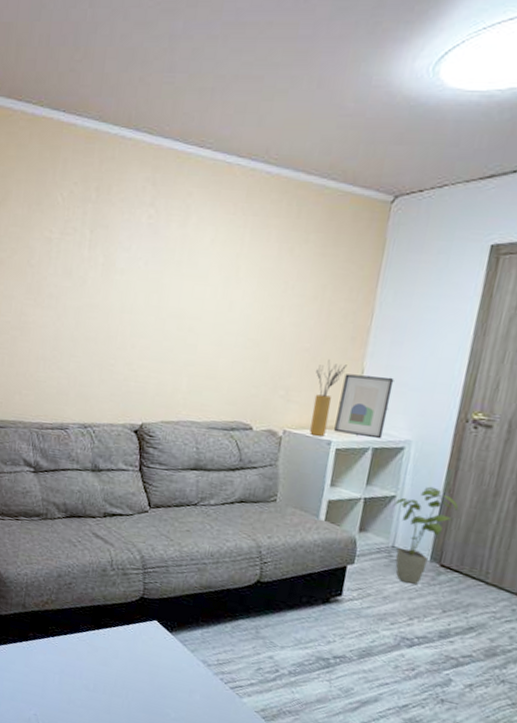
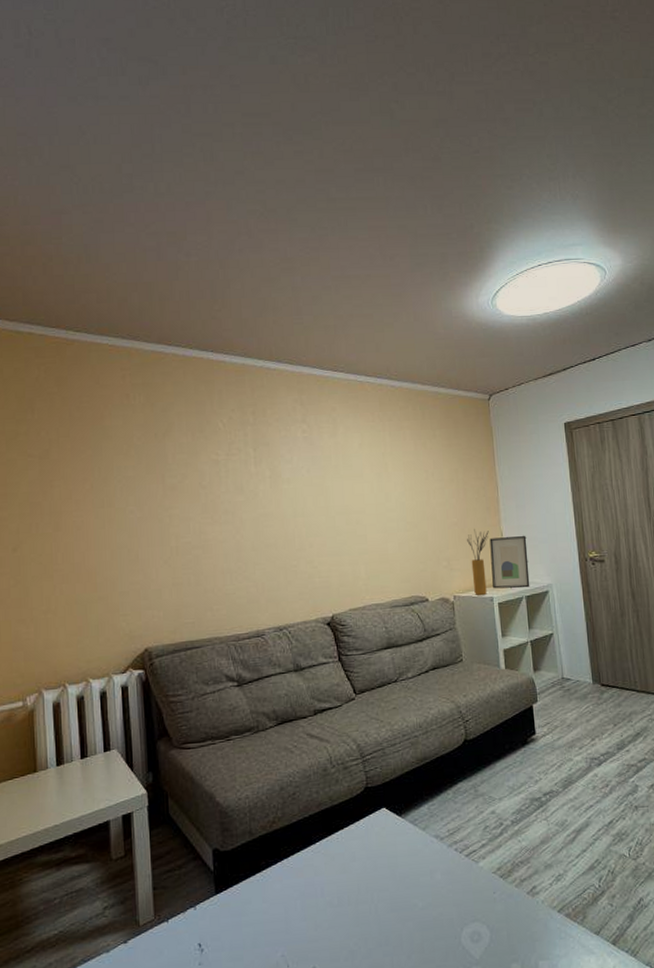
house plant: present [395,486,459,584] -> none [554,619,601,708]

